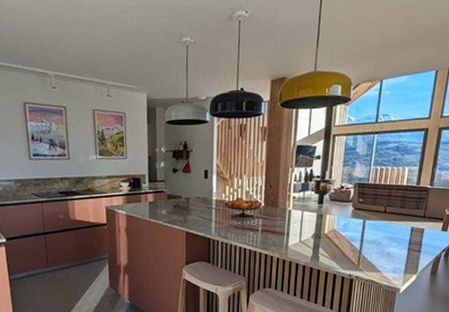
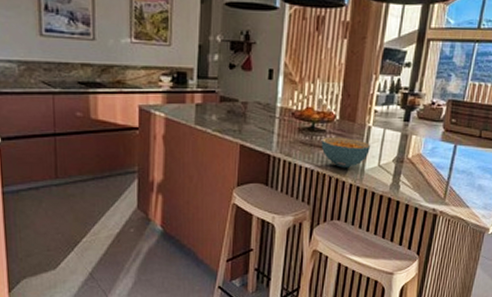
cereal bowl: none [250,220,293,245] -> present [321,136,371,168]

